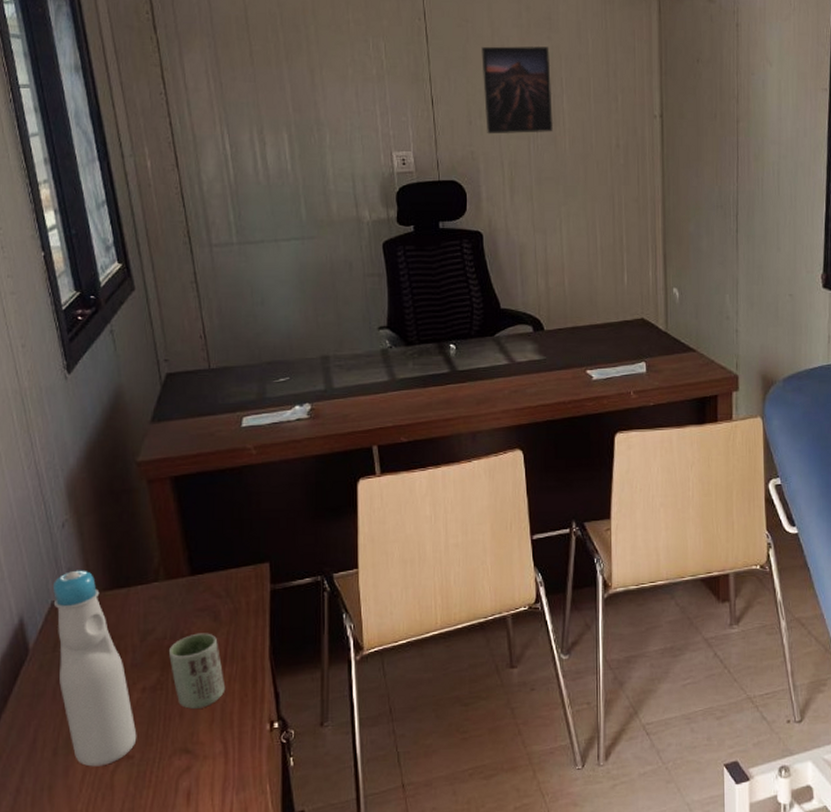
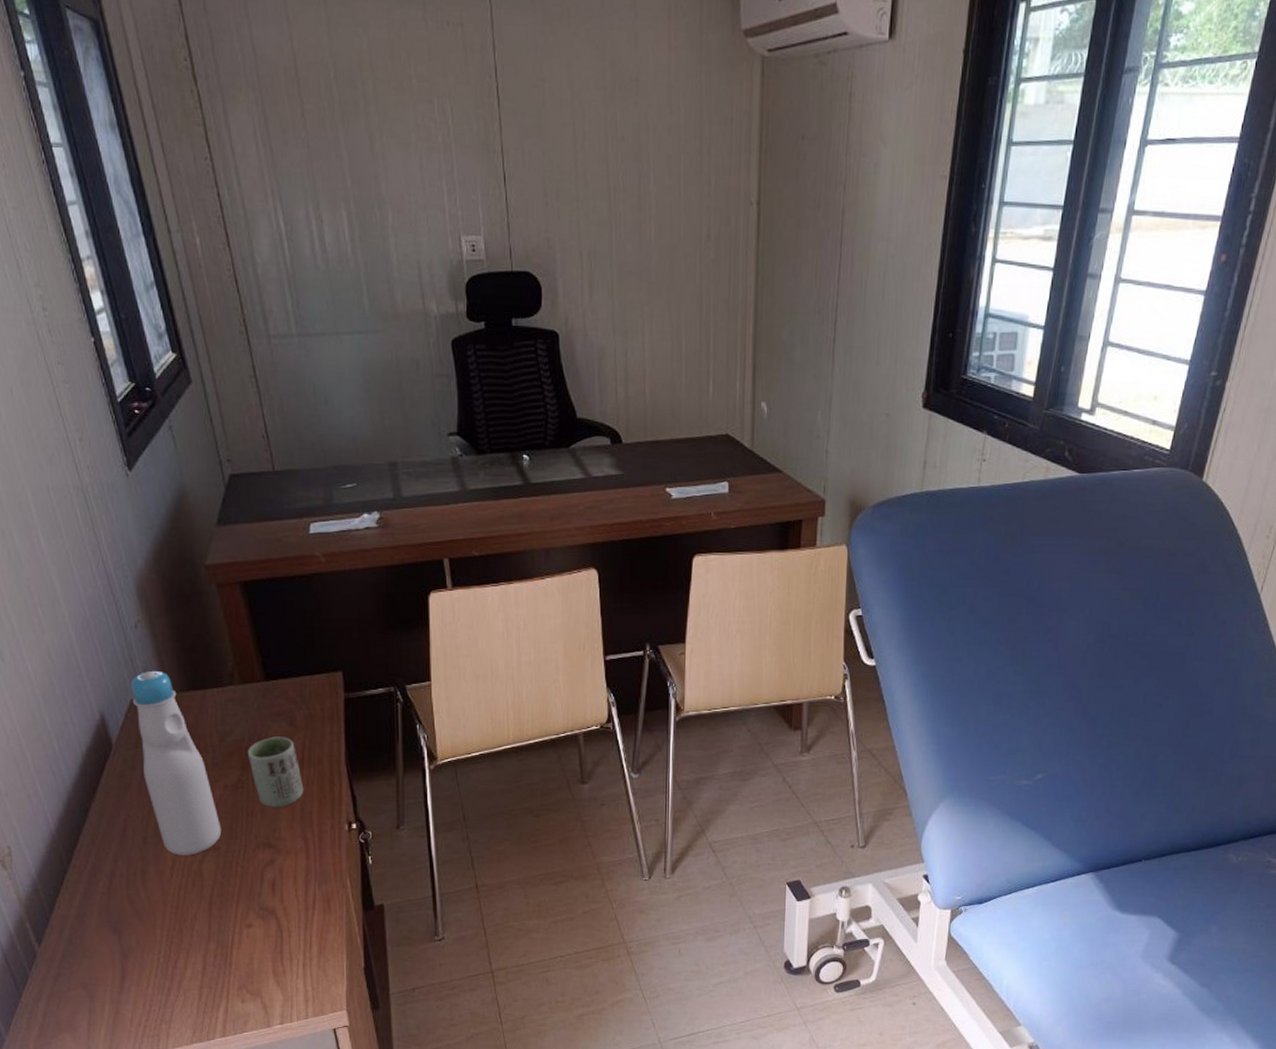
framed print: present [481,45,554,134] -> none [559,112,639,220]

